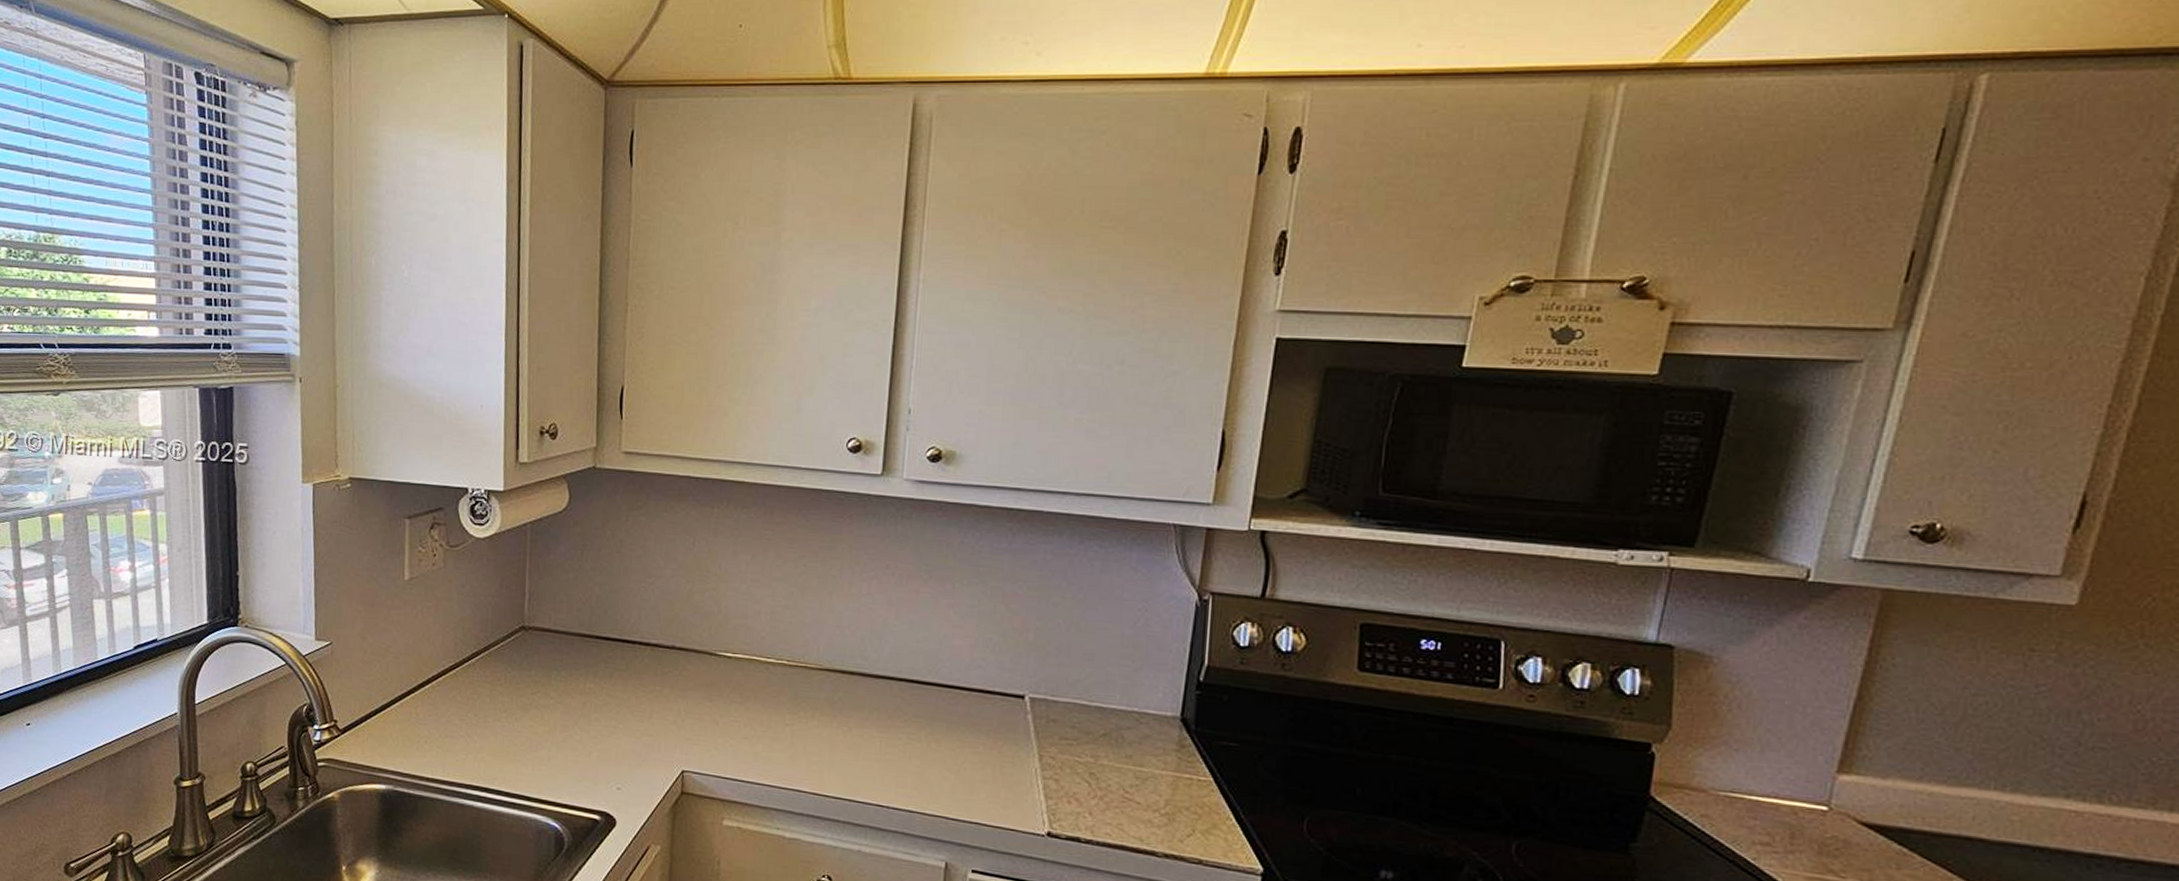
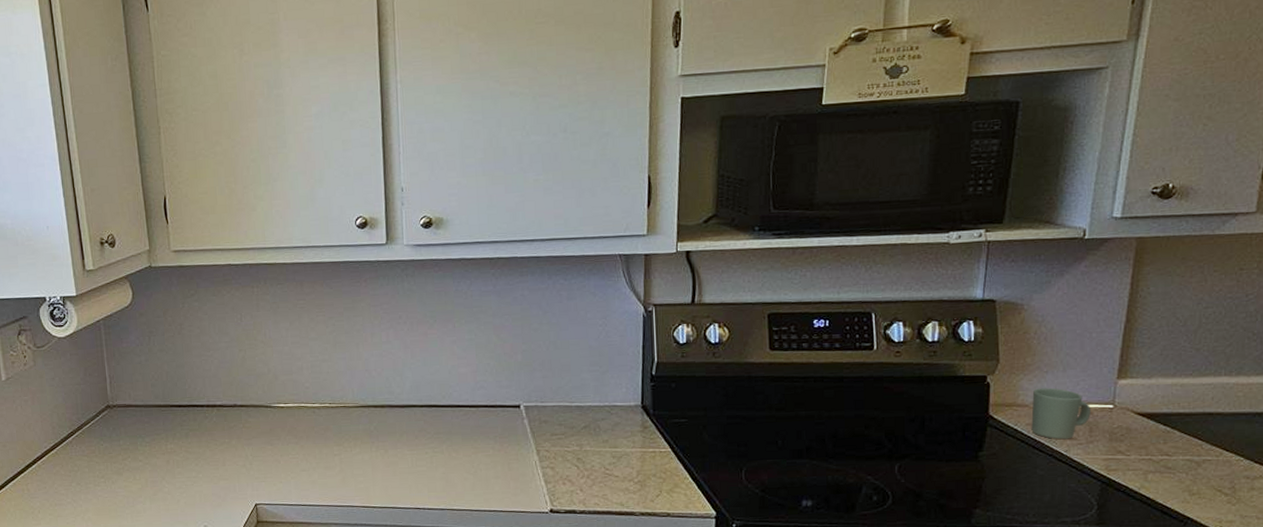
mug: none [1707,770,1795,844] -> present [1031,388,1090,440]

